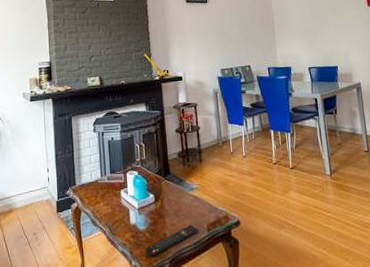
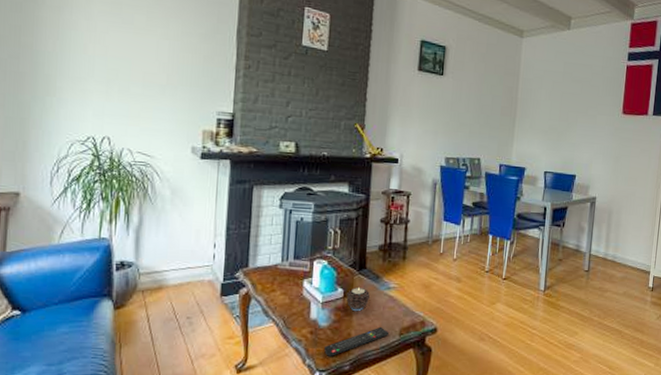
candle: none [157,192,178,214] -> present [346,288,371,312]

